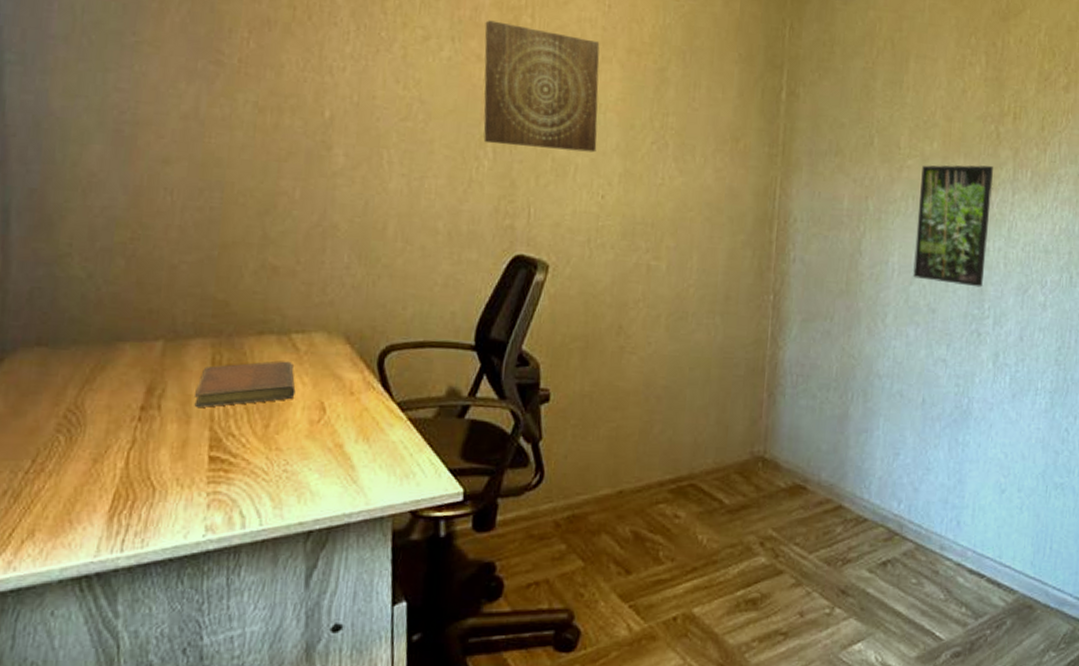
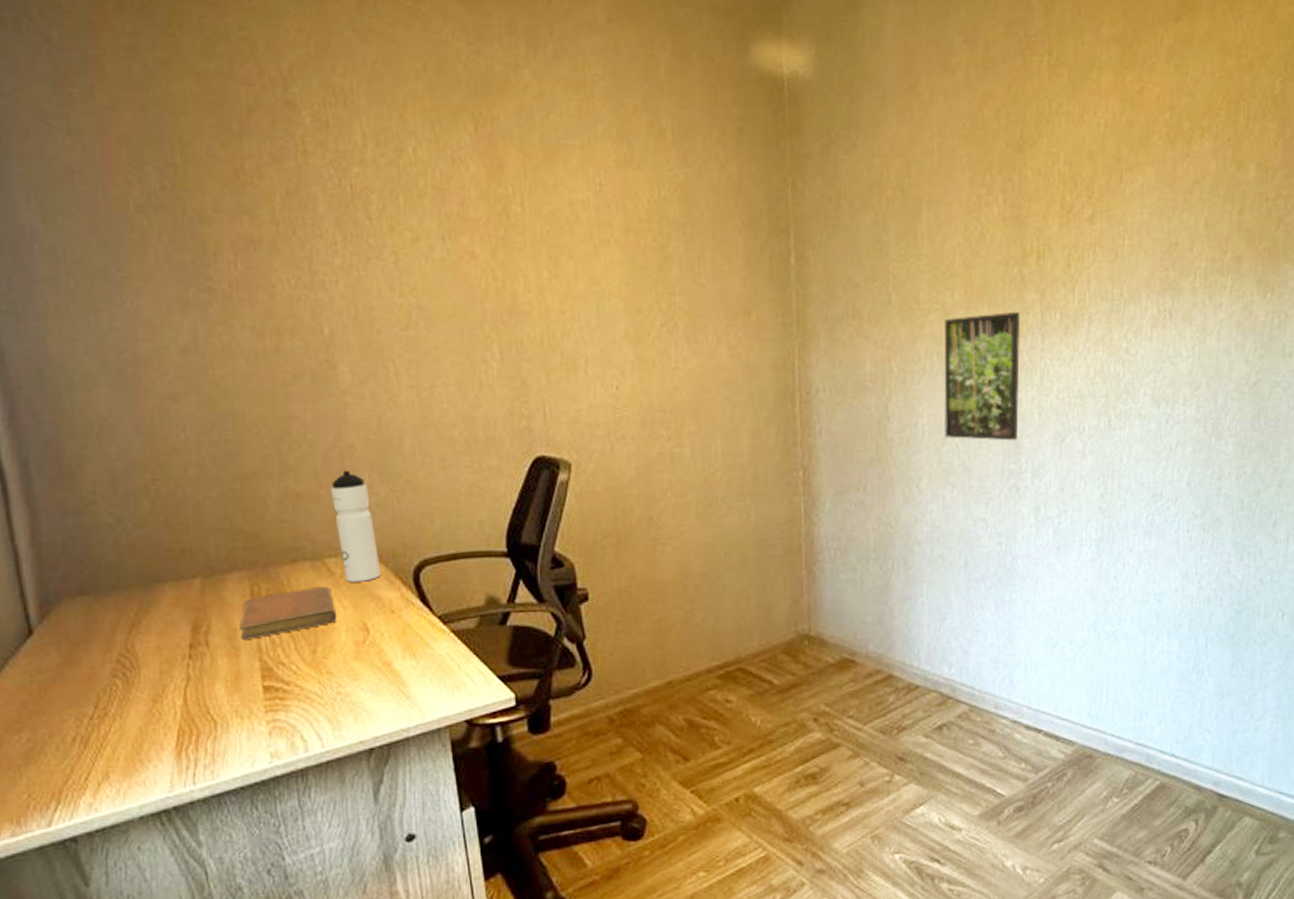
water bottle: none [307,248,347,361] -> present [330,470,381,582]
wall art: present [483,20,600,153] -> none [474,214,605,344]

